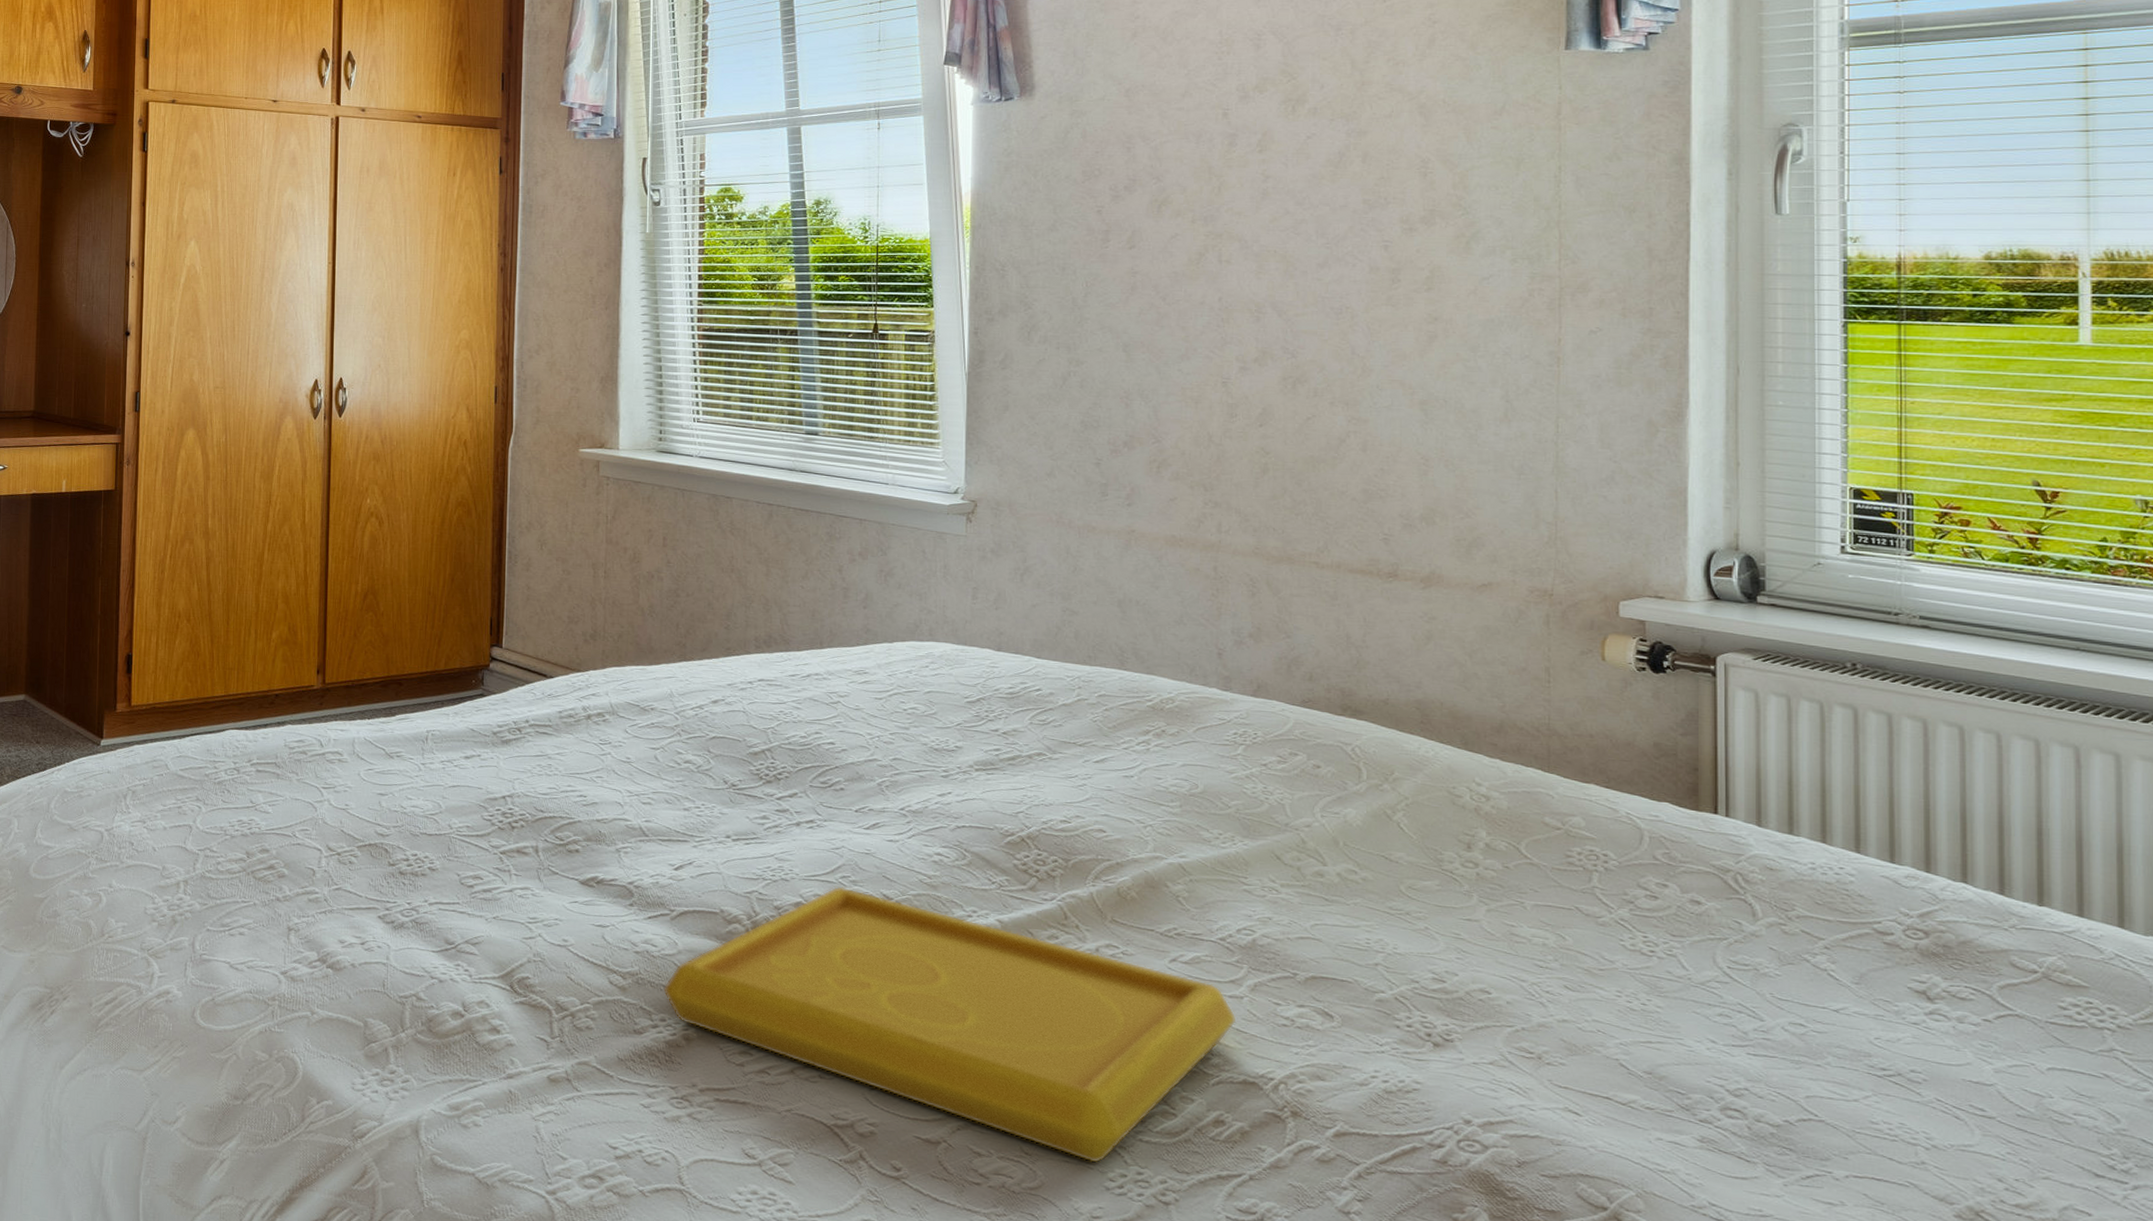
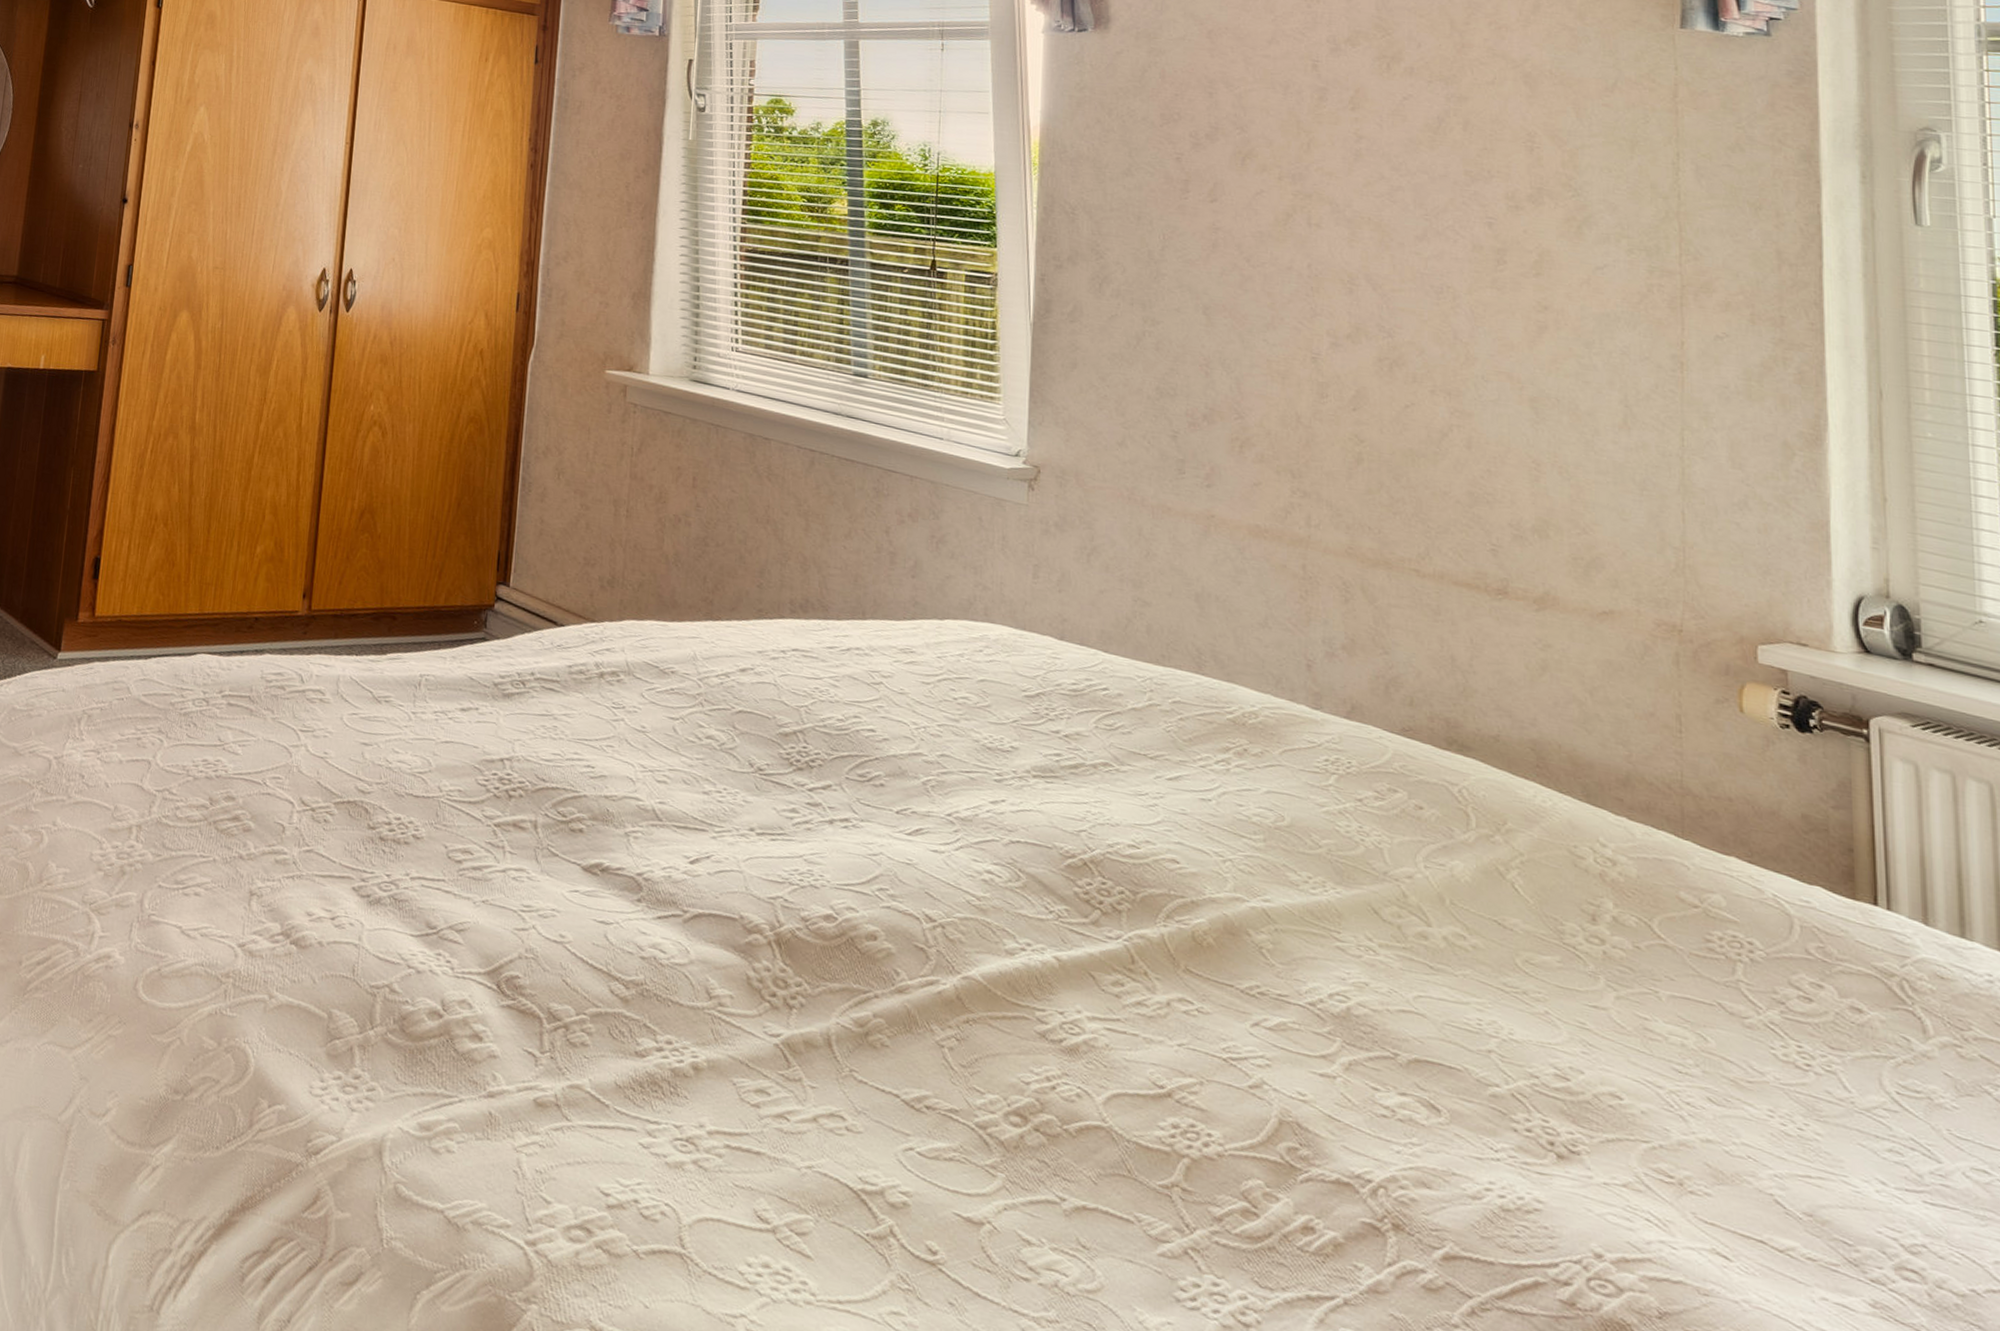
serving tray: present [663,886,1237,1163] -> none [671,900,1329,1267]

